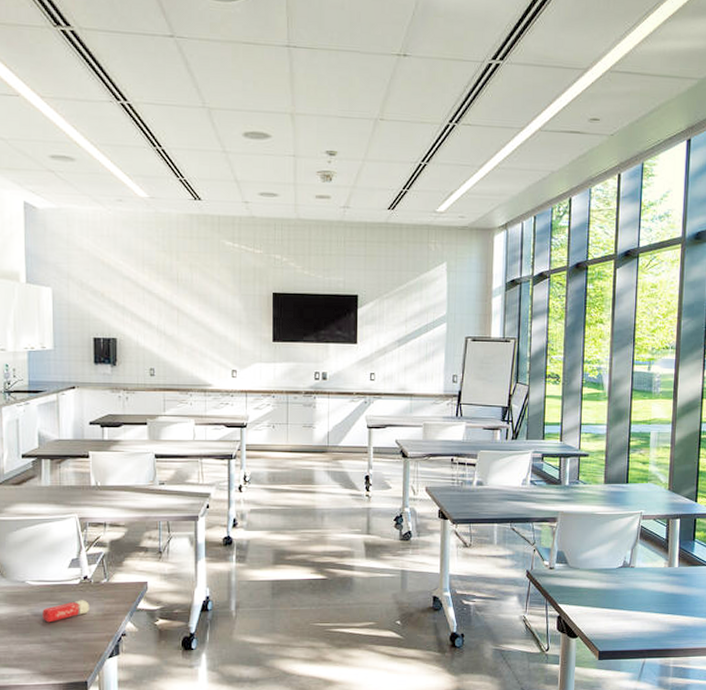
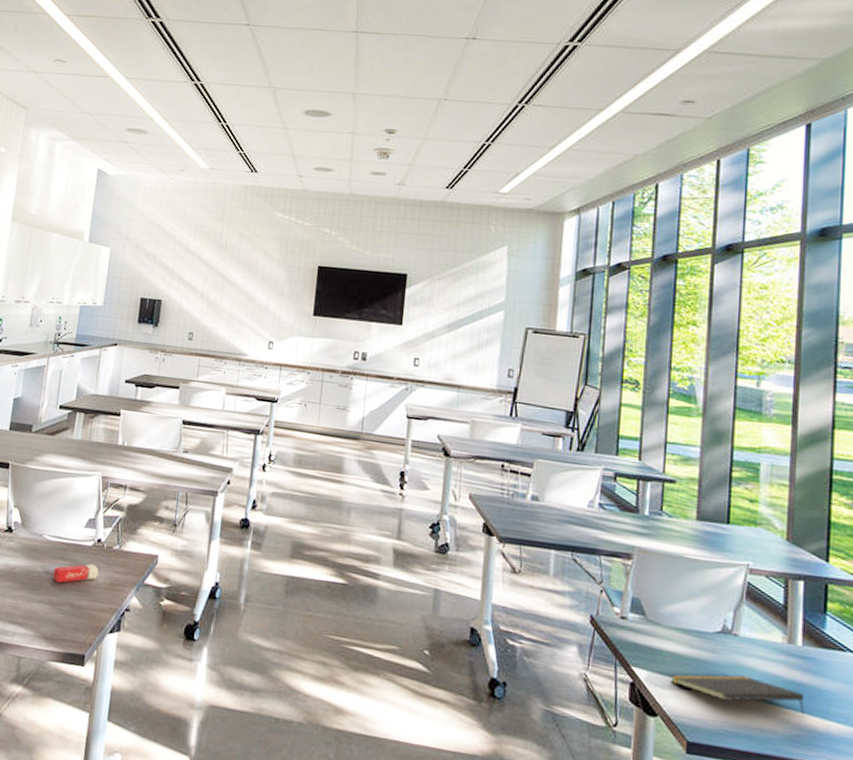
notepad: none [586,596,679,617] -> present [669,674,805,714]

